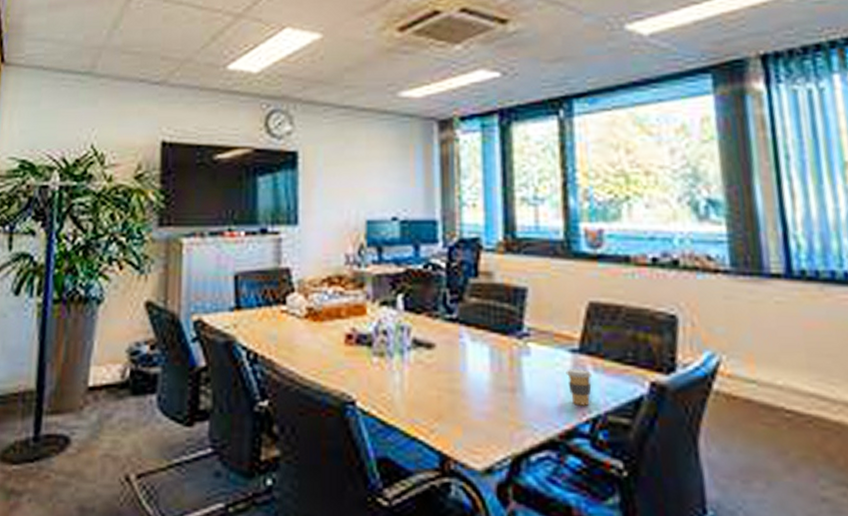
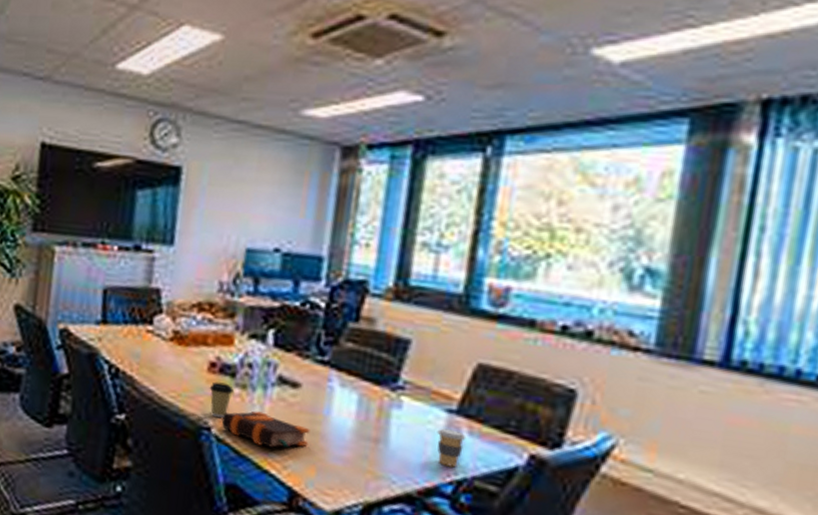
coffee cup: none [348,353,372,389] -> present [209,381,234,418]
bible: none [364,377,451,413] -> present [221,411,310,448]

